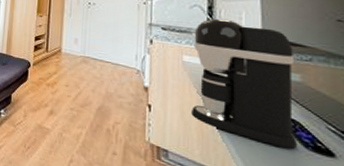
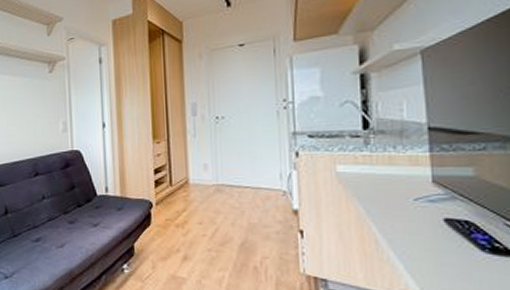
coffee maker: present [191,18,298,149] -> none [348,113,474,254]

